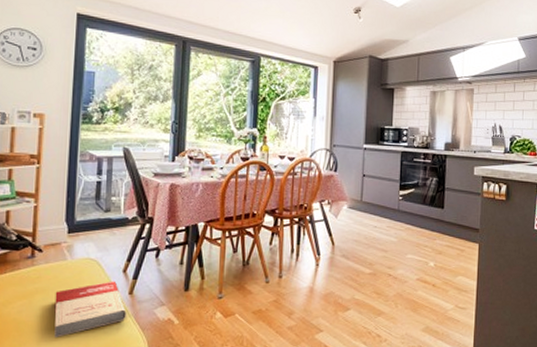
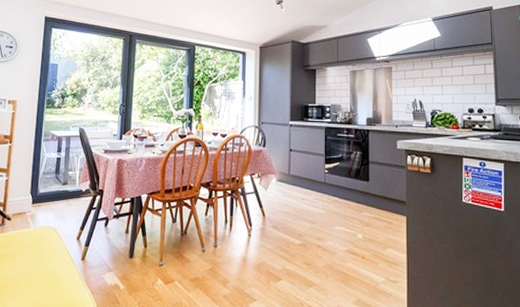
book: present [54,281,127,337] -> none [18,247,79,299]

